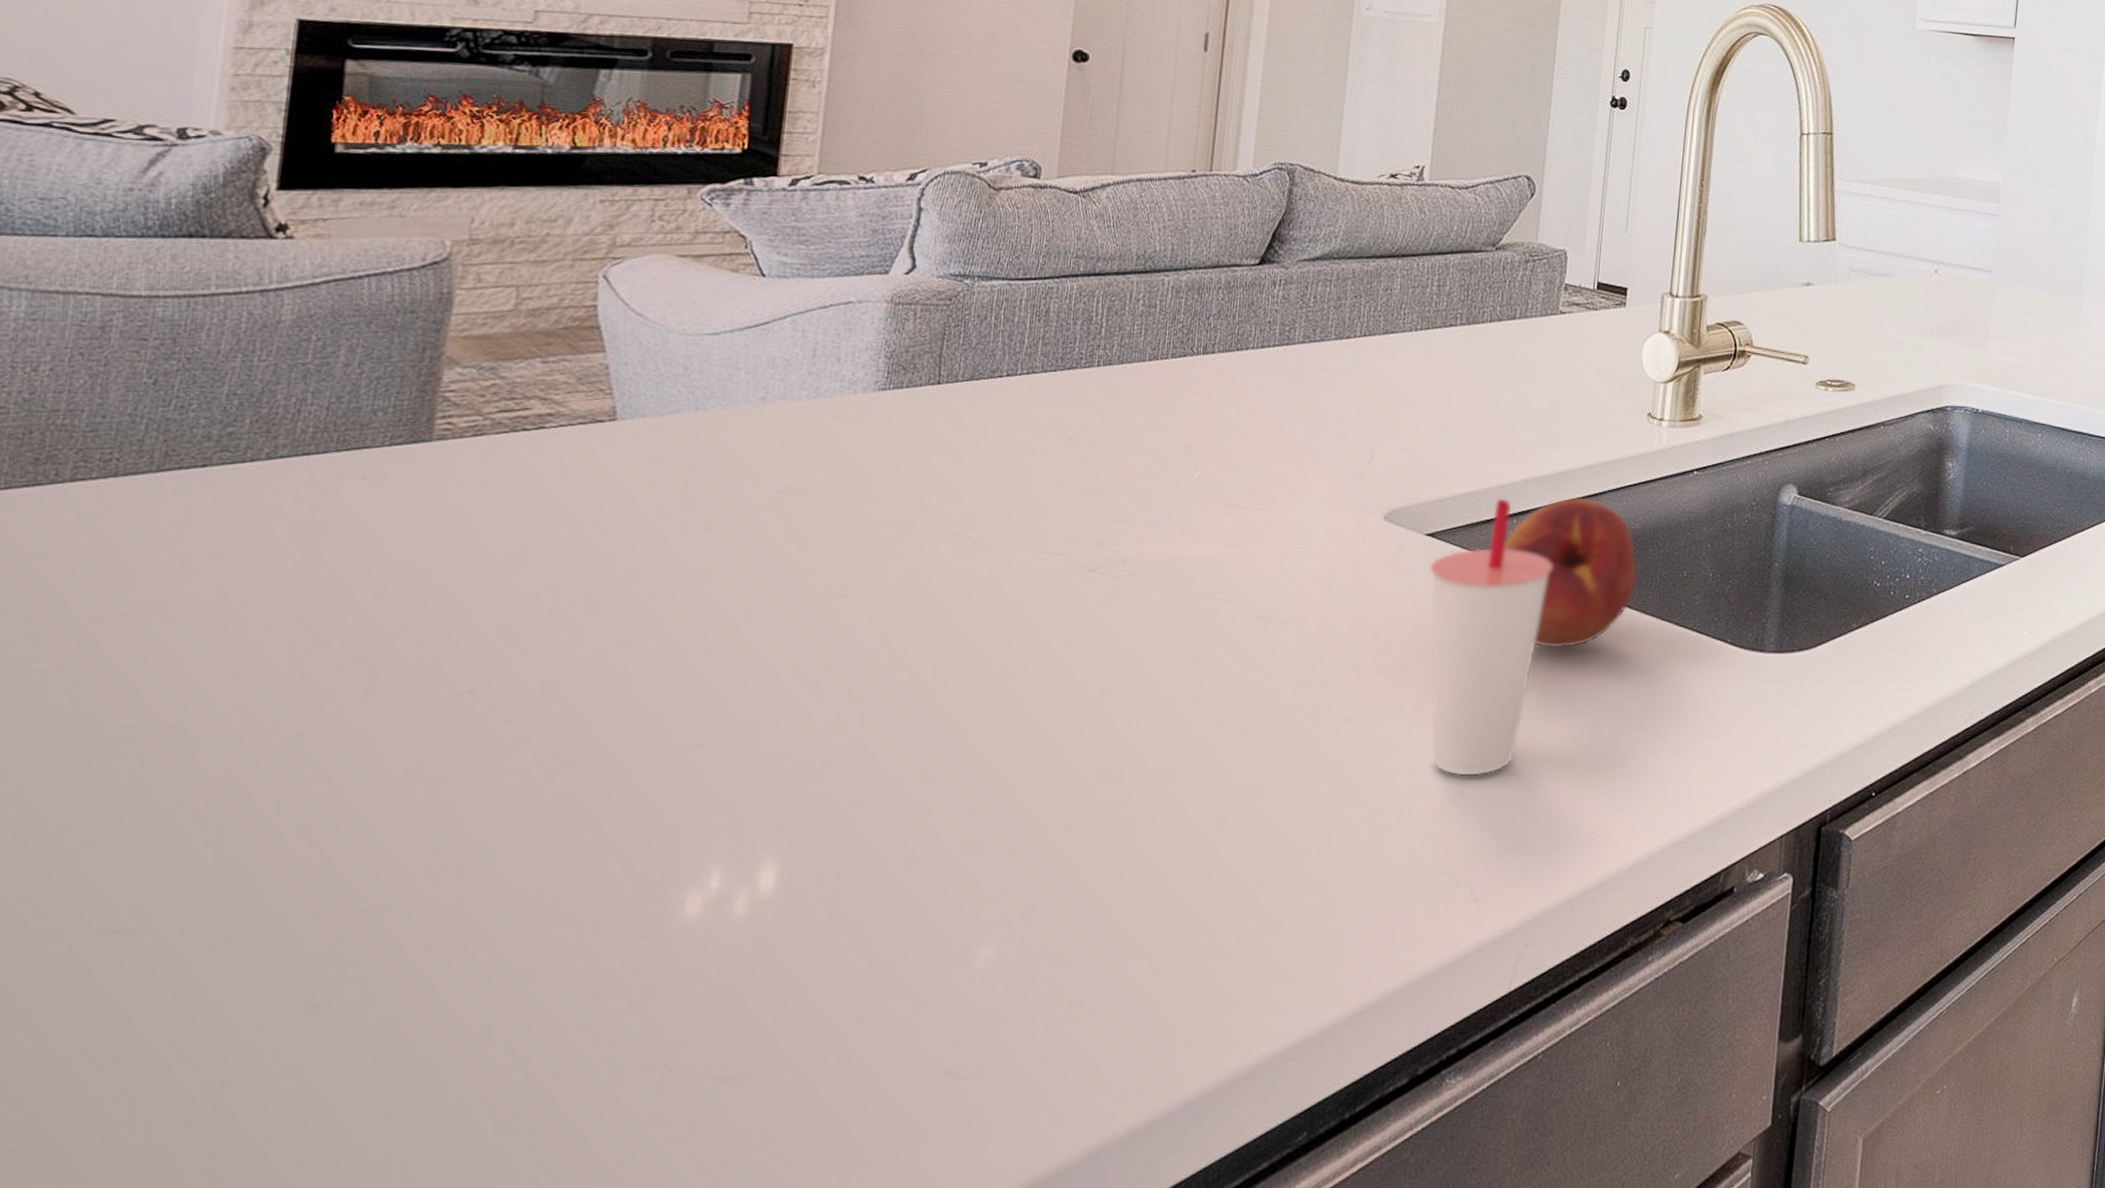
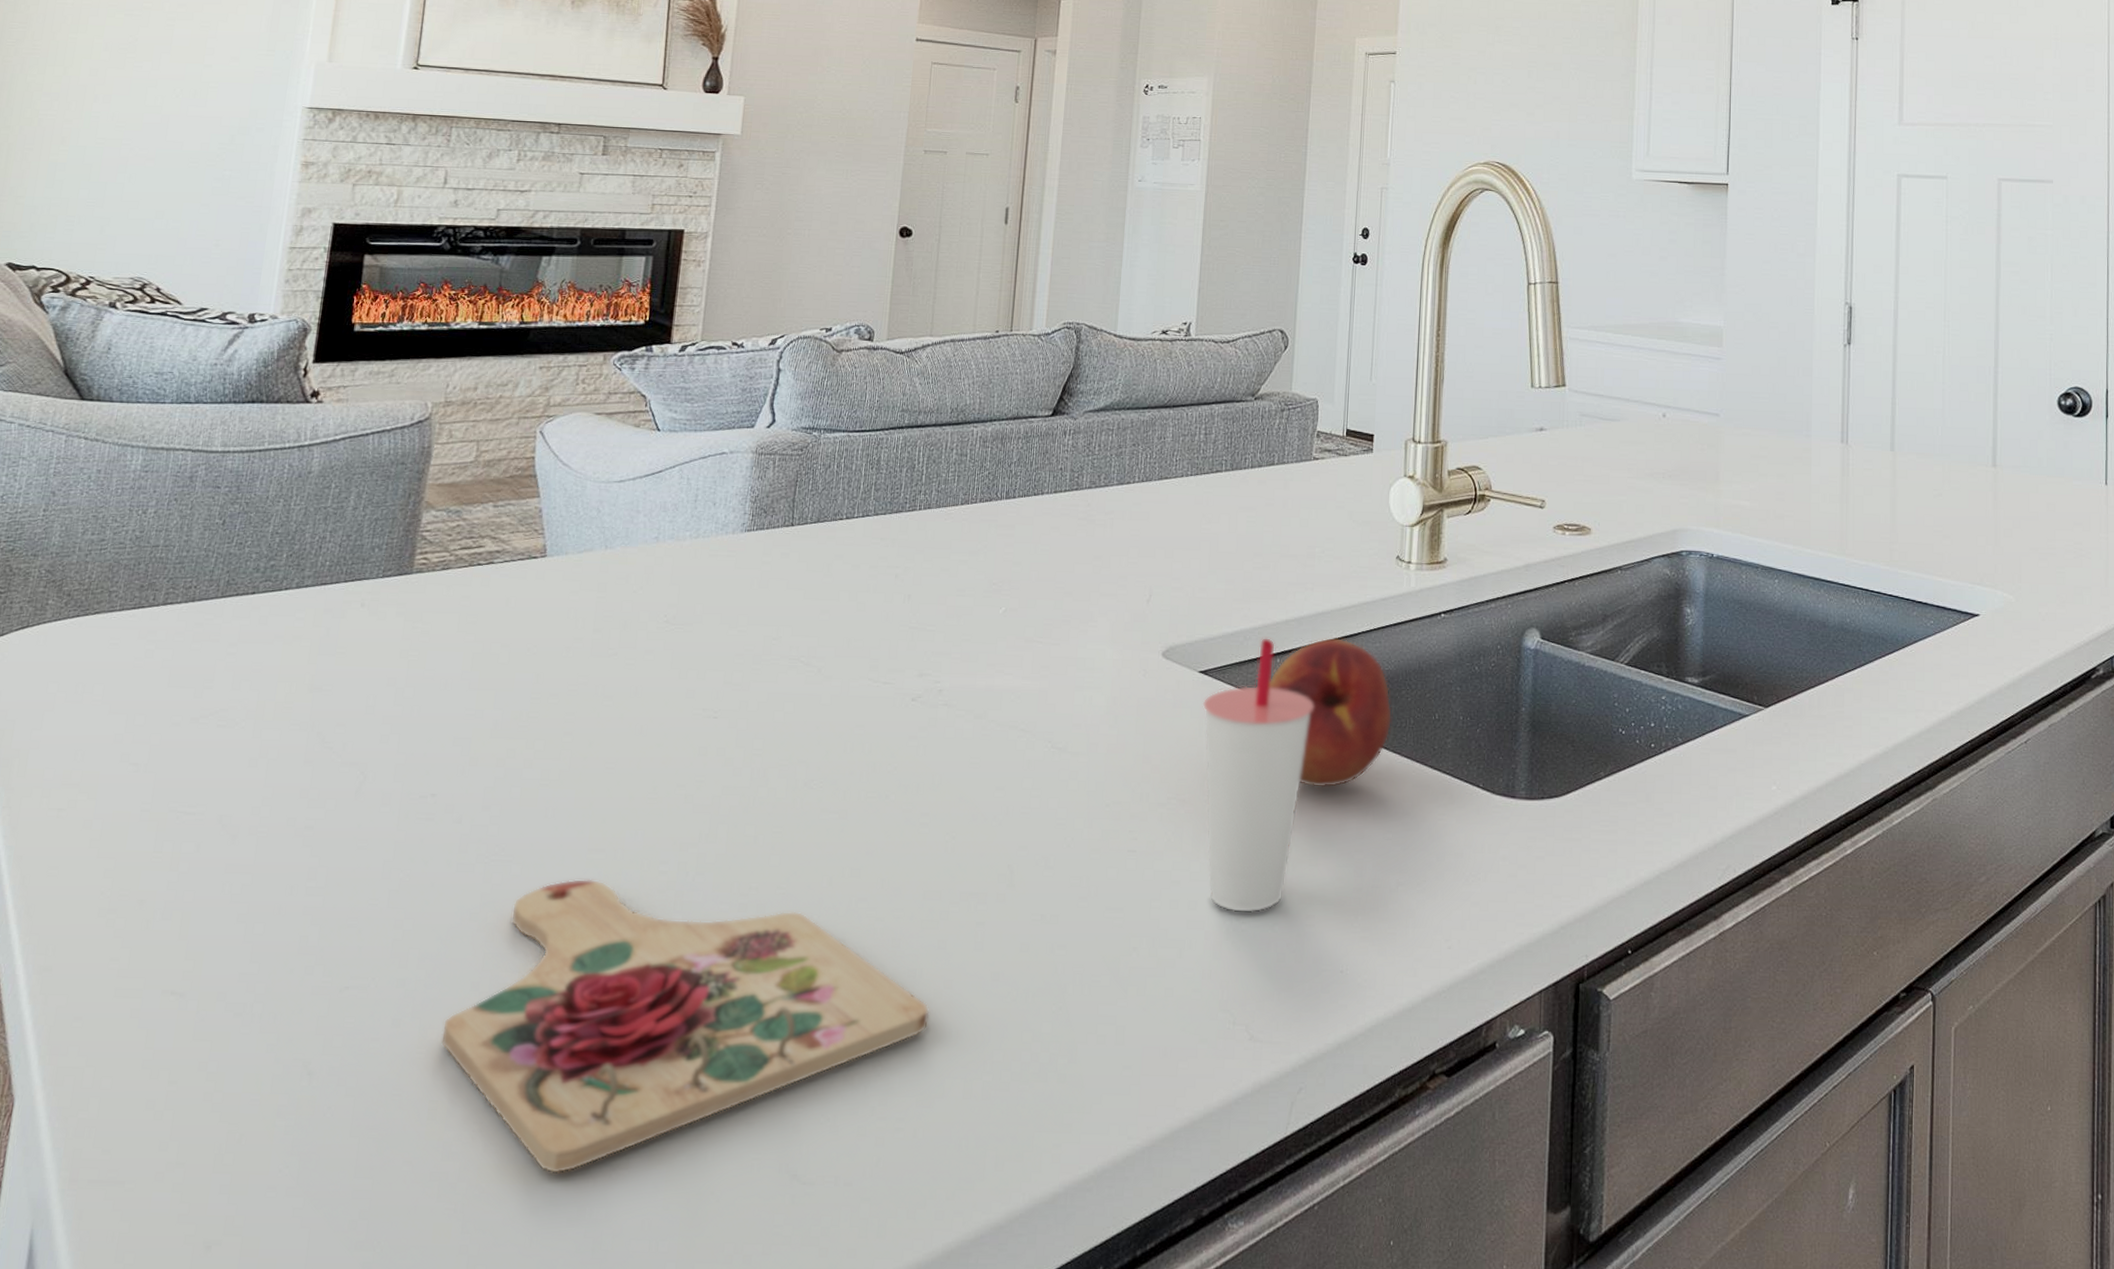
cutting board: none [493,776,1110,1092] -> present [440,878,930,1173]

